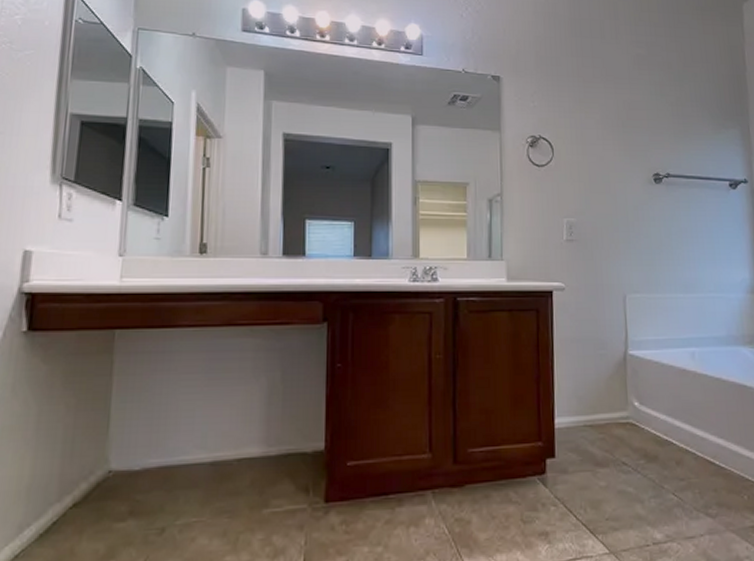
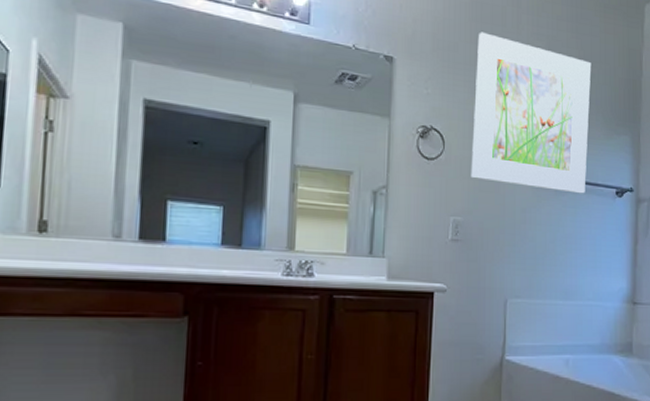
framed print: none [578,45,697,189] -> present [470,32,592,194]

